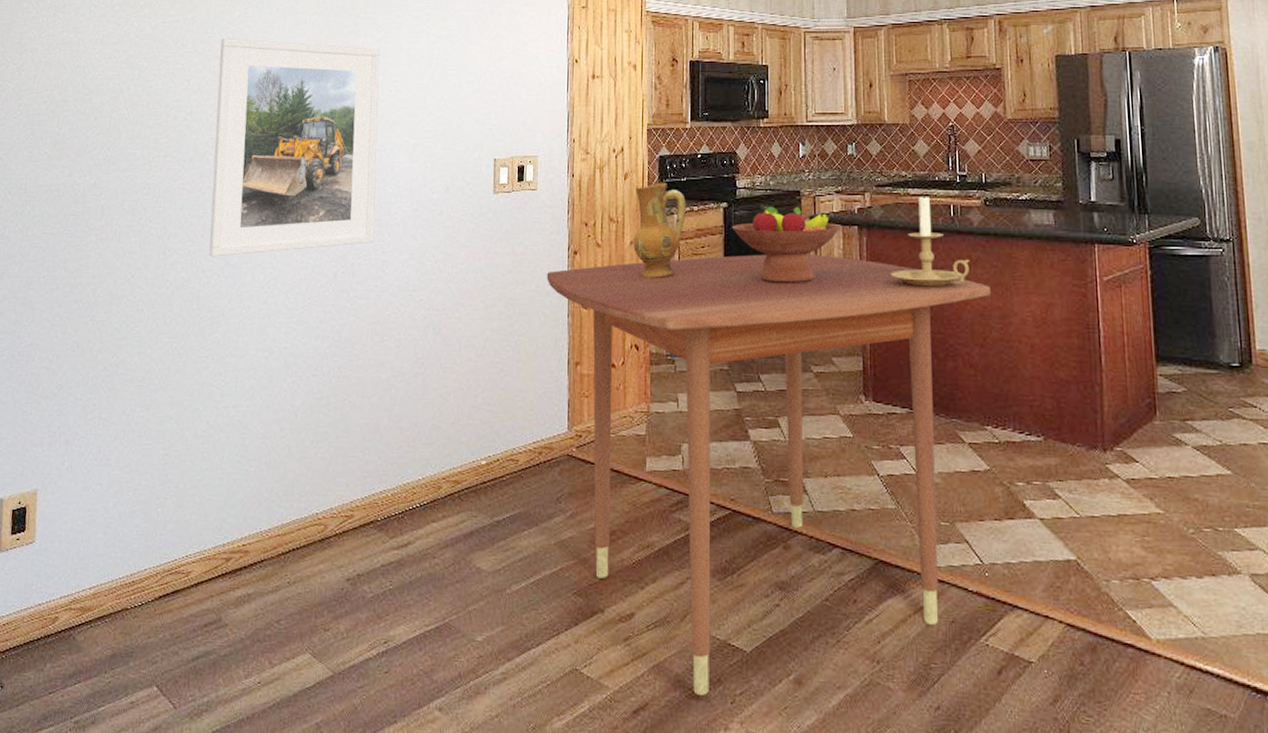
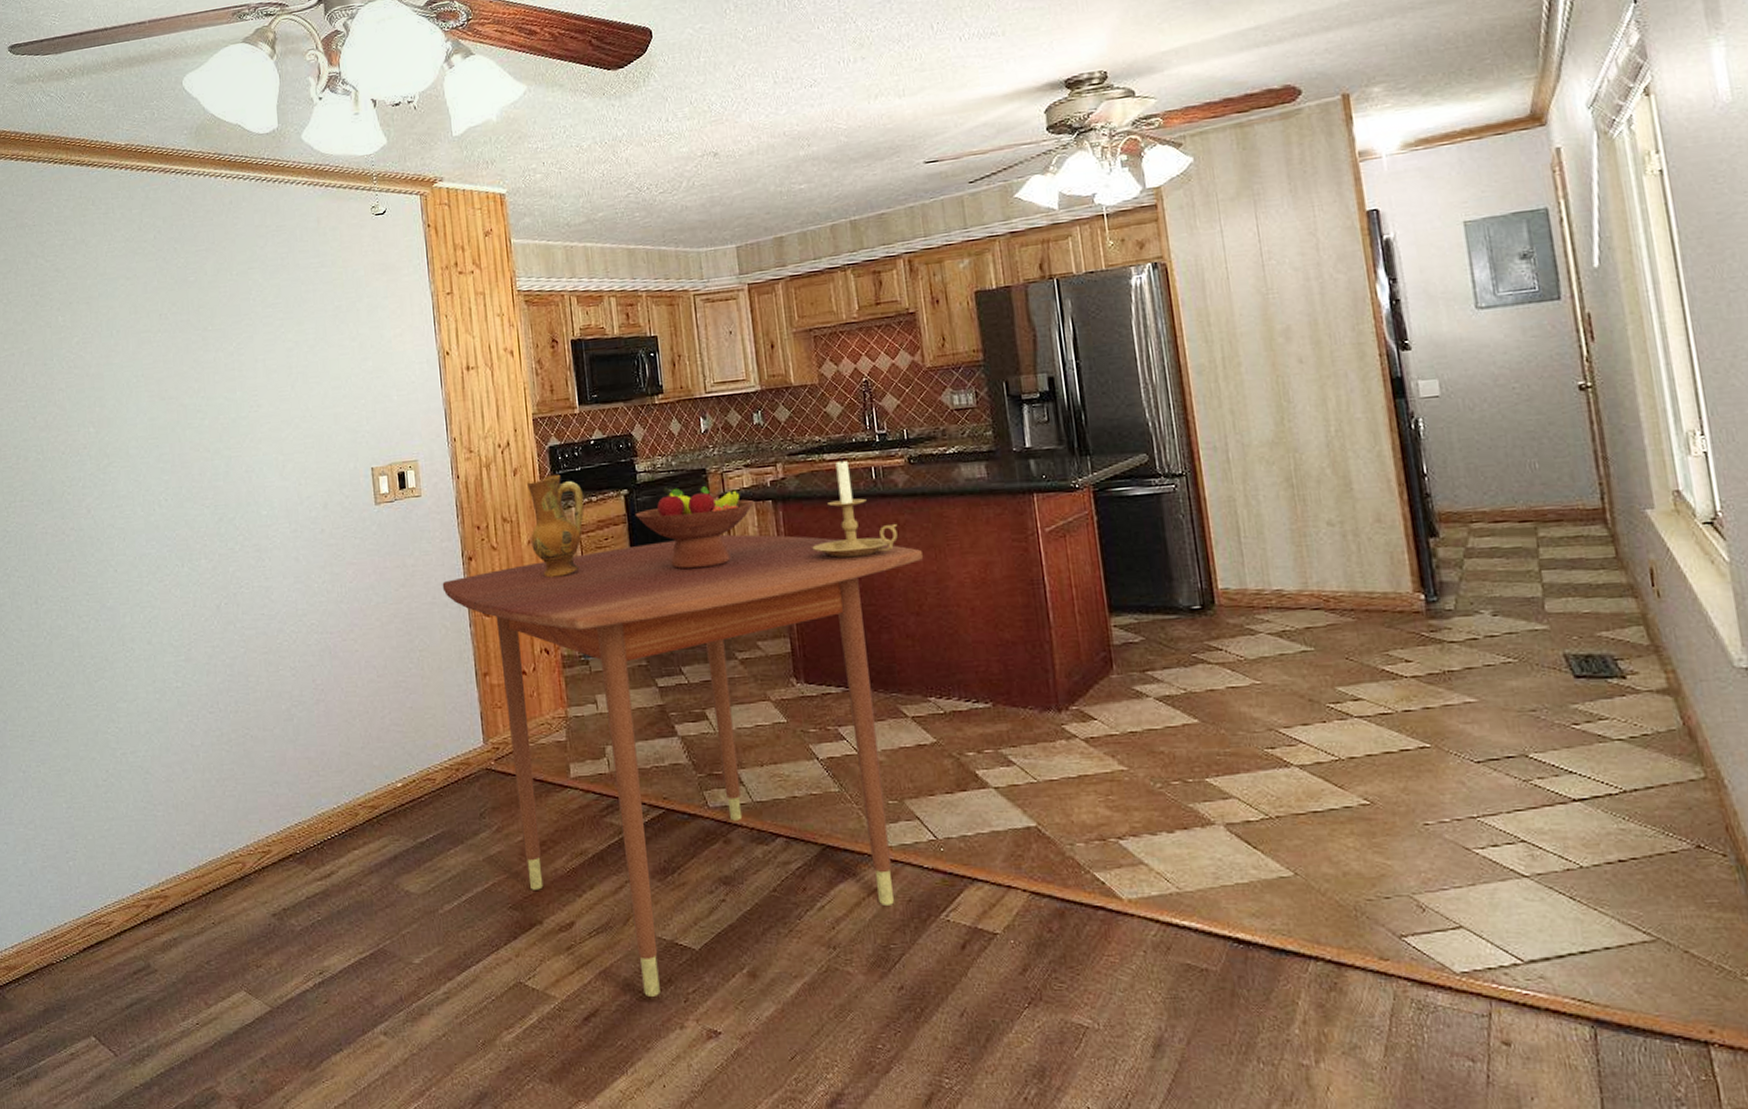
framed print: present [209,37,380,257] -> none [62,362,254,601]

